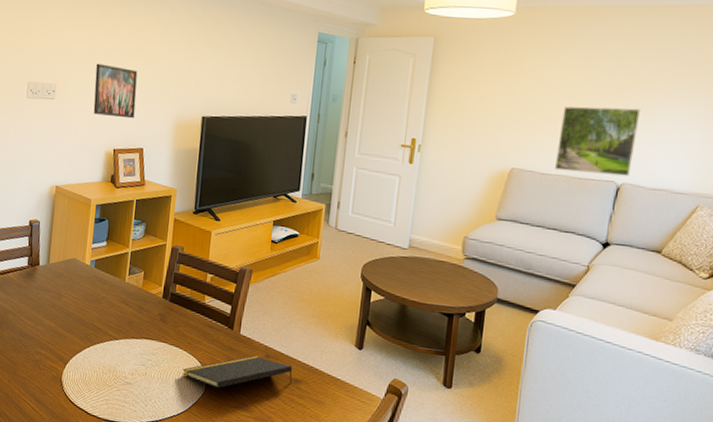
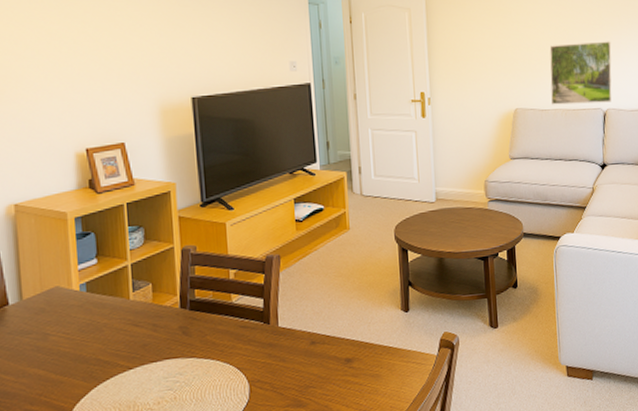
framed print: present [93,63,138,119] -> none [44,50,106,111]
notepad: present [182,355,293,388] -> none [218,345,343,392]

